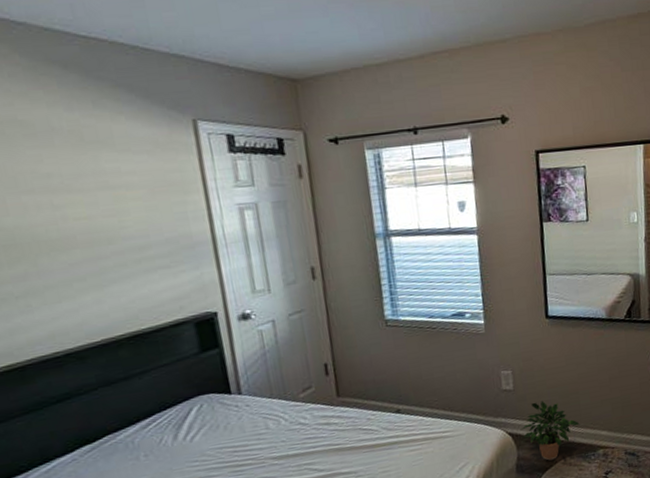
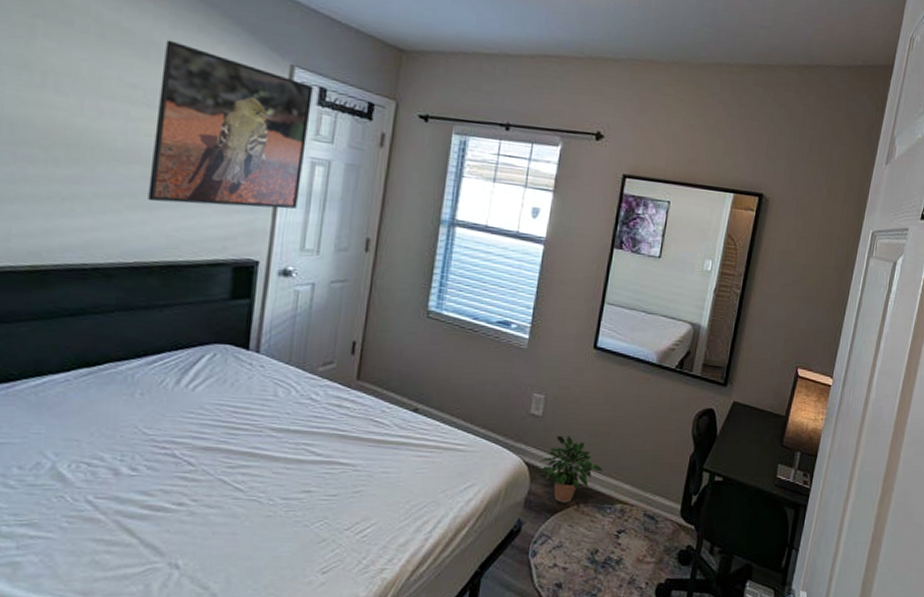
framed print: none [66,122,238,281] -> present [148,40,313,209]

